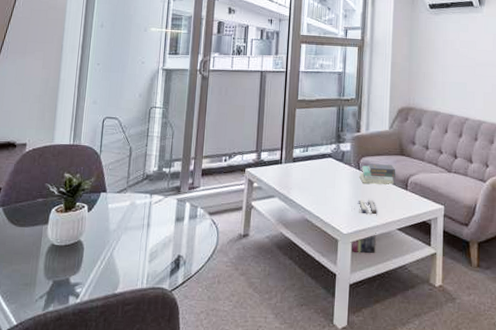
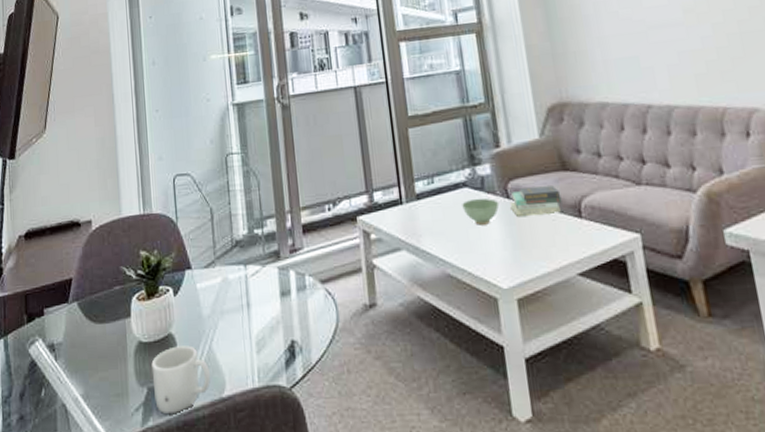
mug: none [58,251,108,303] -> present [151,345,210,415]
bowl: none [325,166,352,187] -> present [462,198,500,225]
books: present [351,199,377,253] -> none [507,237,553,313]

